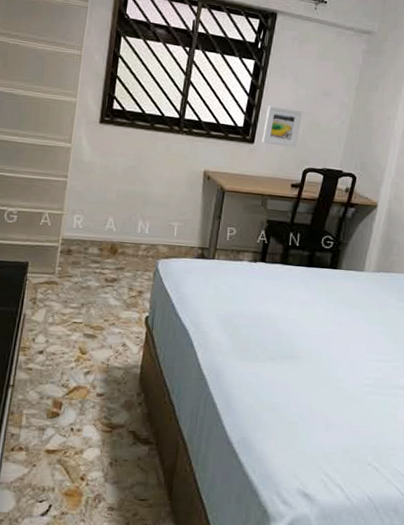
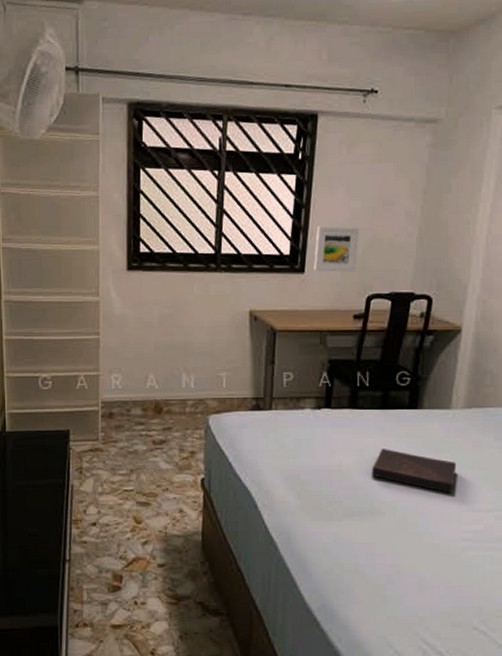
book: none [295,301,365,344] -> present [372,449,457,493]

